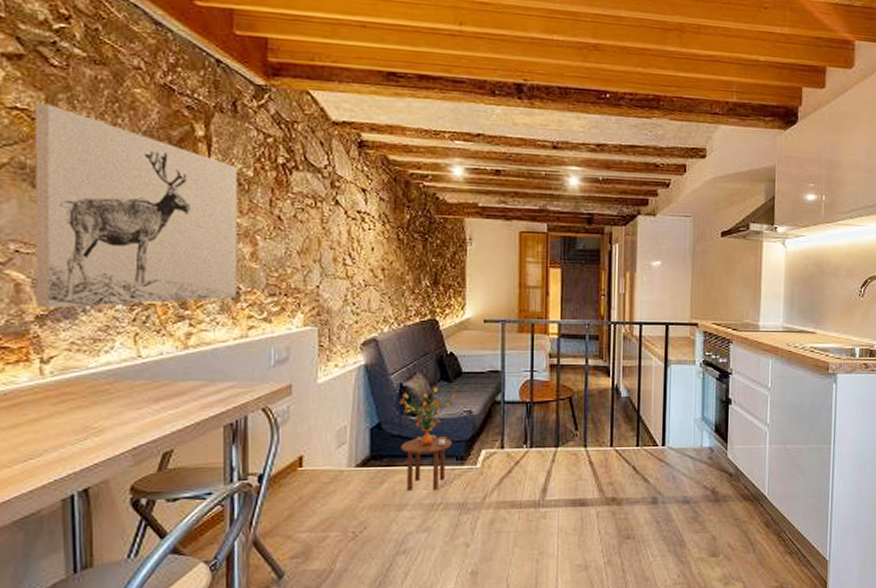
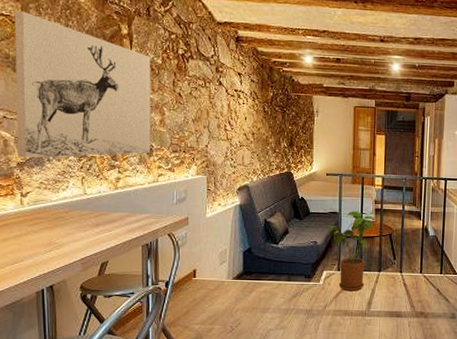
side table: present [398,386,459,491] -> none [263,222,307,299]
house plant: none [486,367,549,475] -> present [327,210,374,291]

